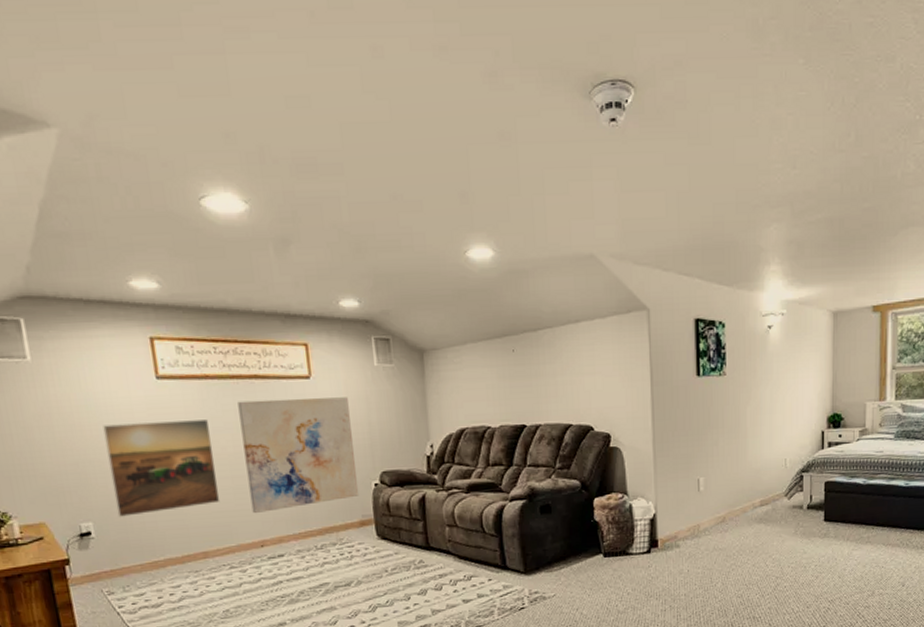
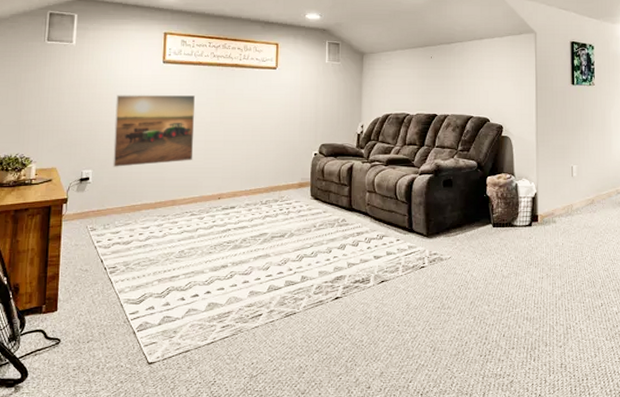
wall art: present [237,397,360,514] -> none [216,83,302,172]

